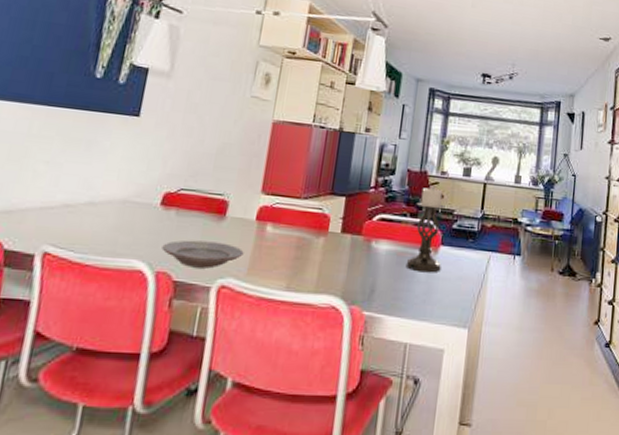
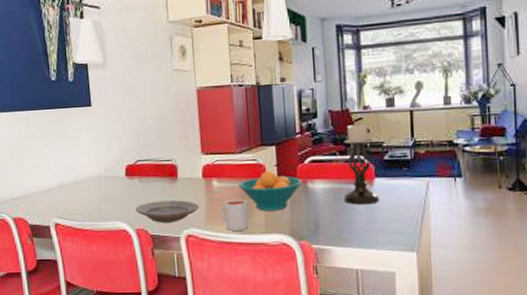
mug: none [266,249,302,287] -> present [219,199,249,231]
fruit bowl: none [295,222,367,269] -> present [238,171,302,211]

